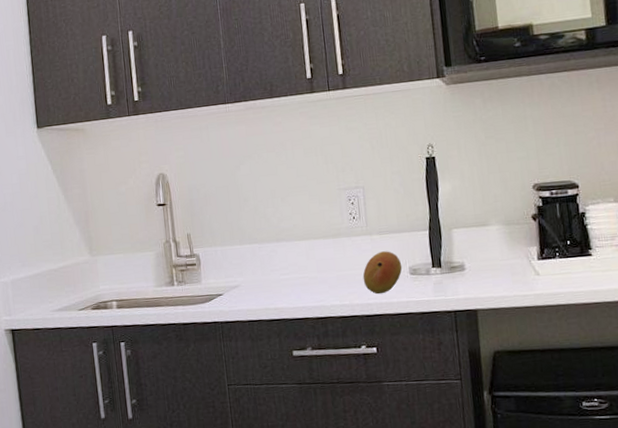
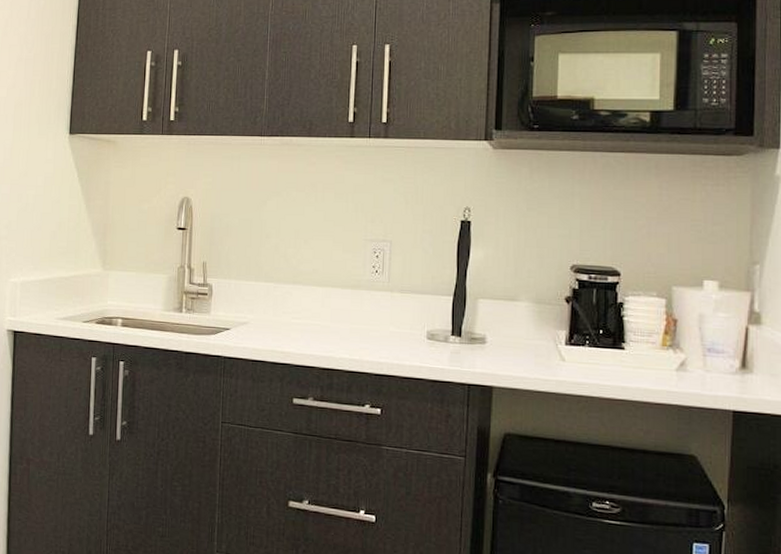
fruit: present [362,251,402,295] -> none [377,310,420,355]

